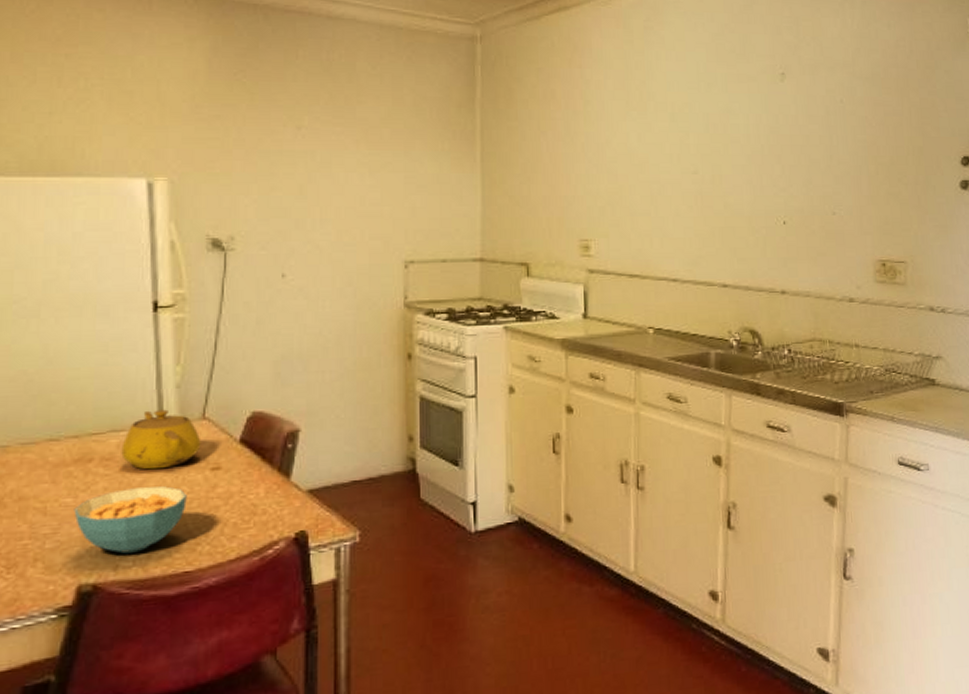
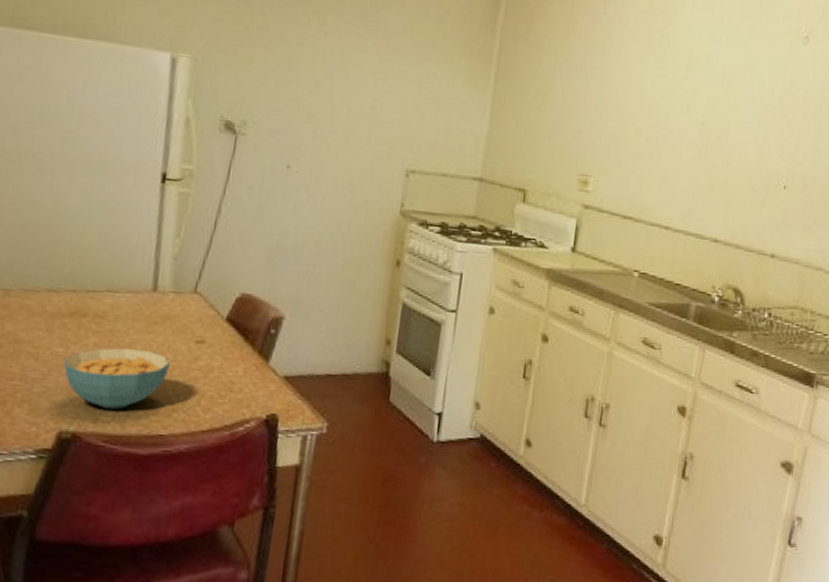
teapot: present [121,409,201,470] -> none [114,277,190,334]

